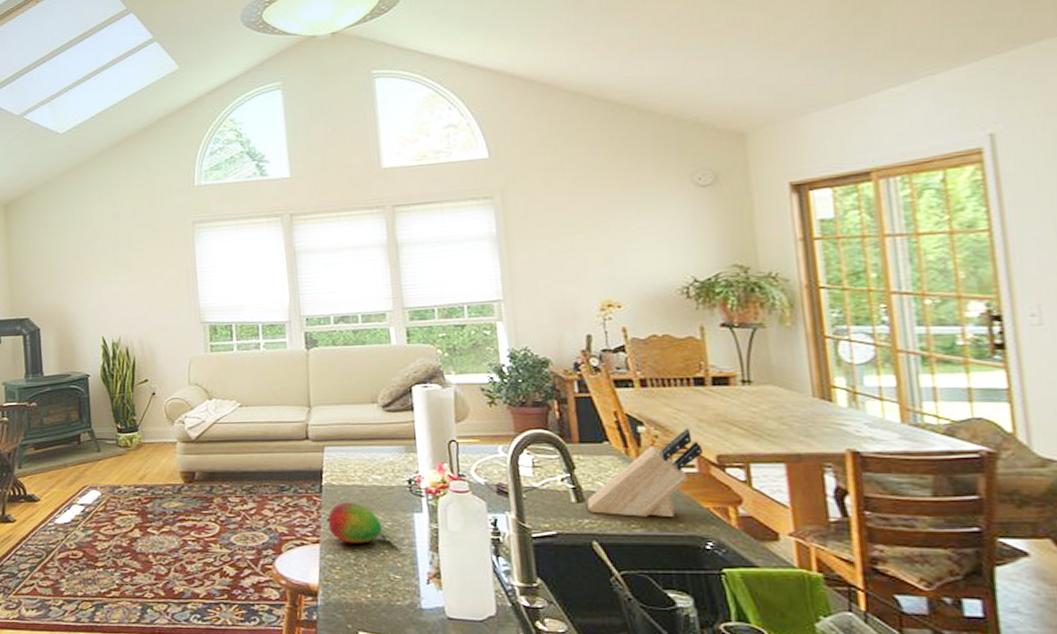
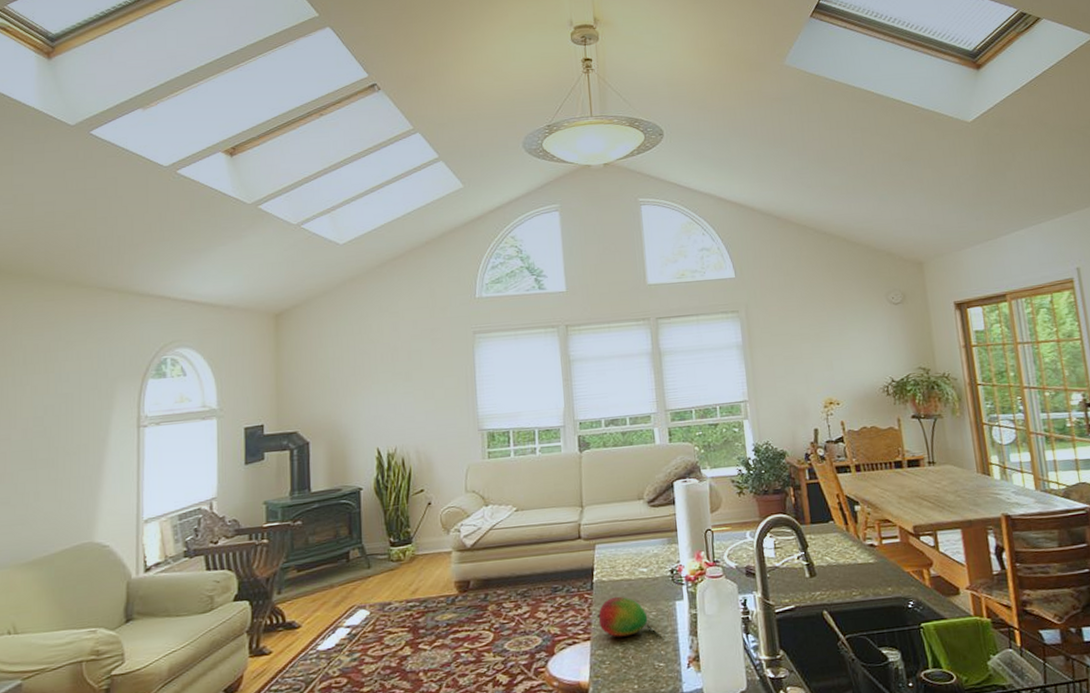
knife block: present [587,428,704,518] -> none [818,504,904,586]

